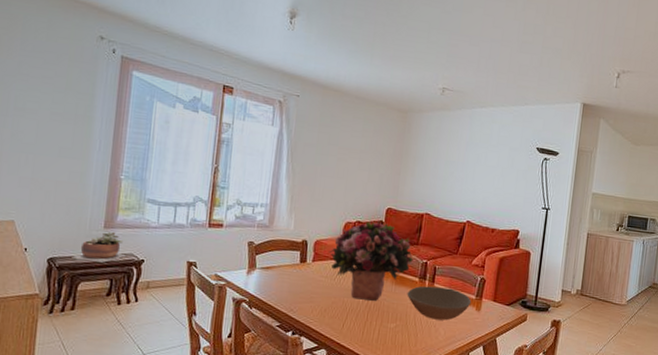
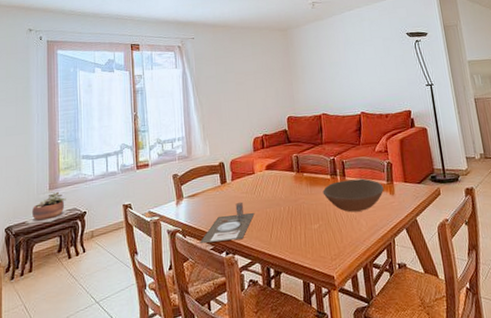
place setting: none [265,285,331,322] -> present [199,201,255,243]
bouquet: present [329,221,414,301] -> none [245,130,321,208]

